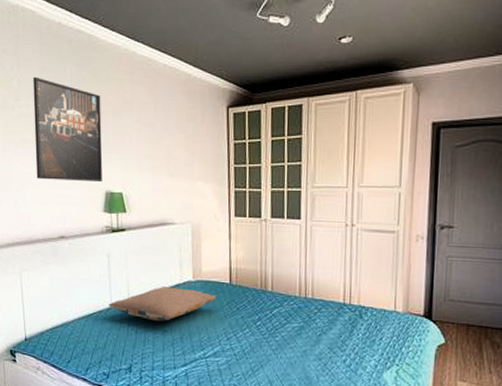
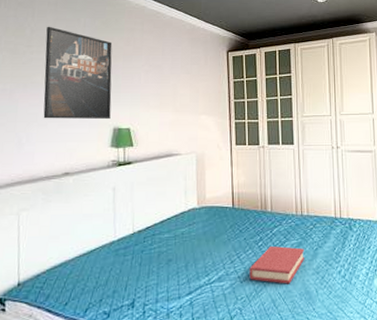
pillow: present [109,287,216,322] -> none [112,215,220,251]
hardback book: none [246,327,306,367] -> present [249,246,304,284]

